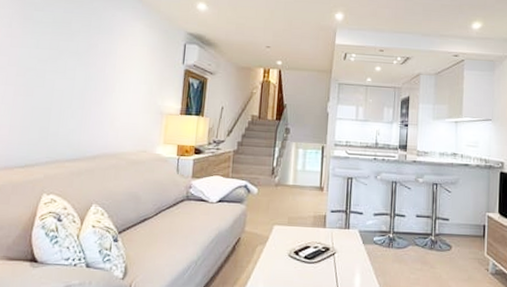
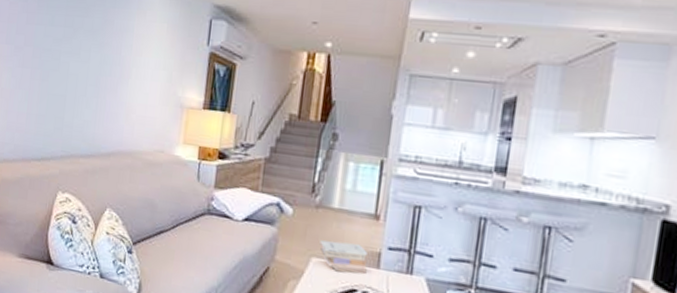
books: none [280,210,317,235] -> present [319,240,367,275]

